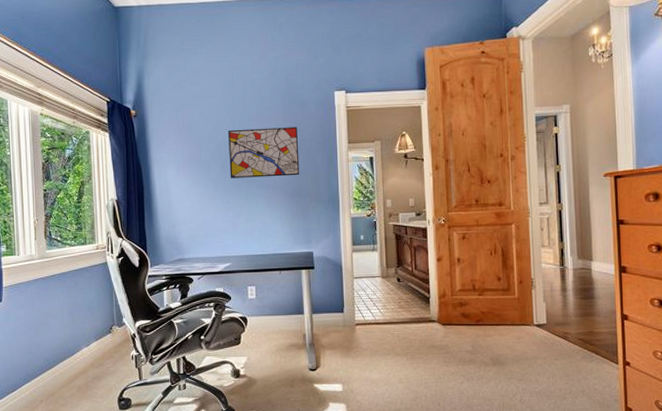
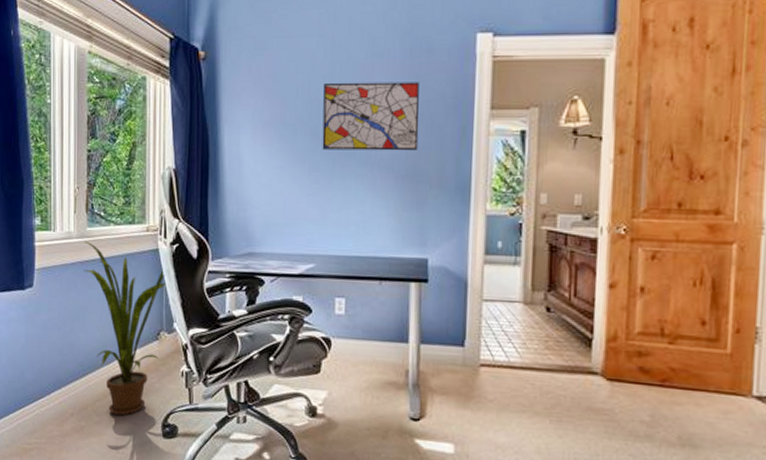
house plant: none [44,261,115,397] -> present [83,241,167,416]

